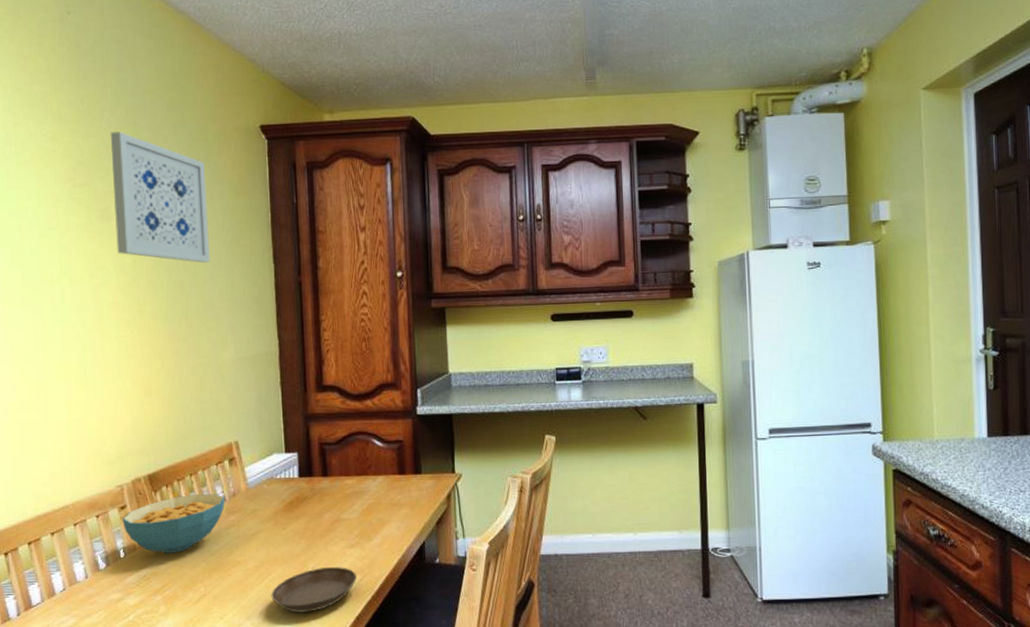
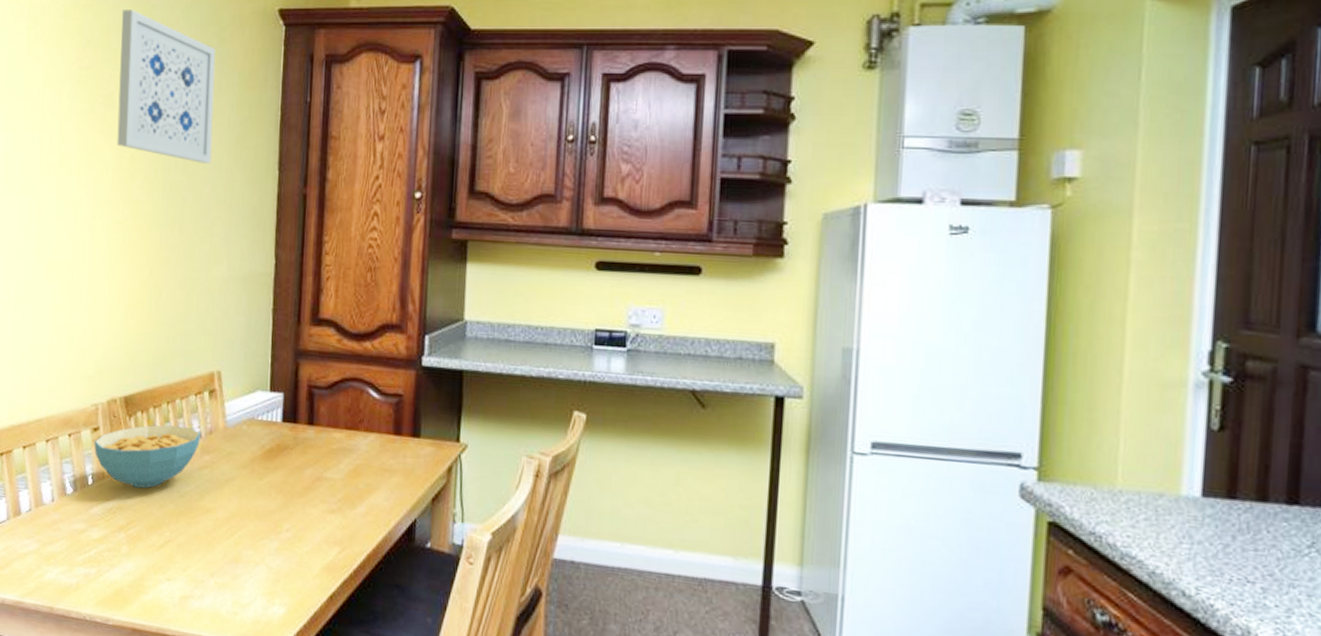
saucer: present [271,567,357,613] -> none [239,530,335,581]

